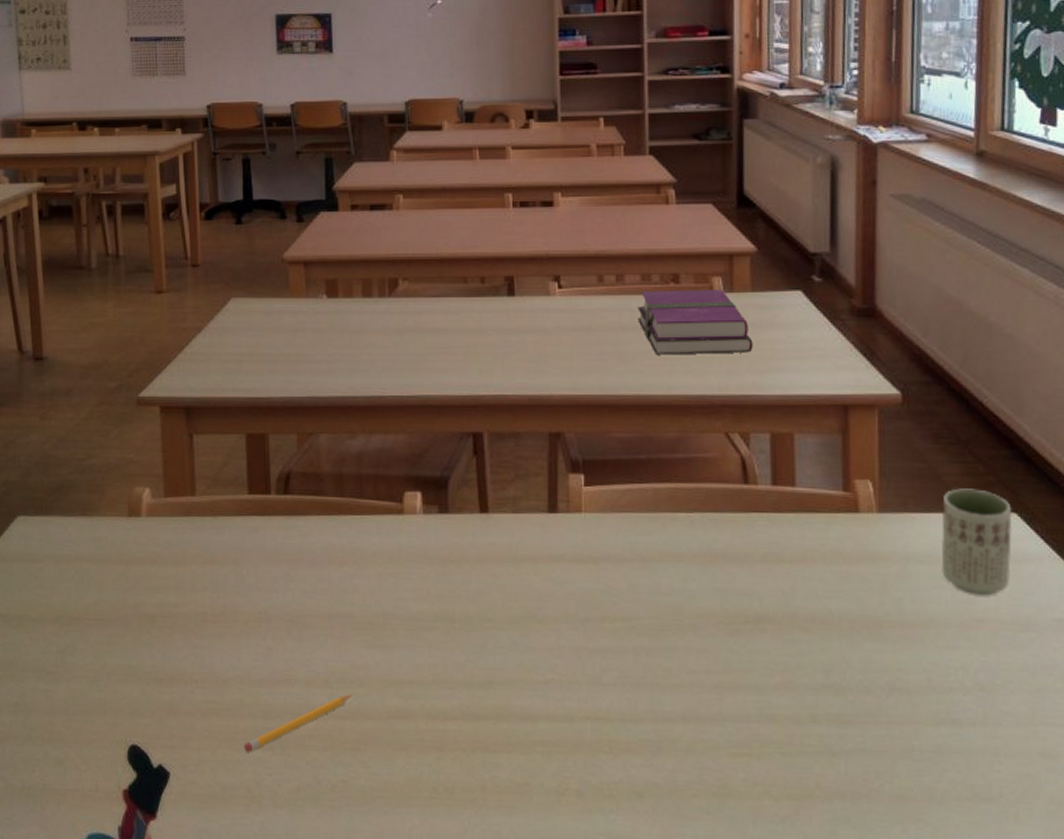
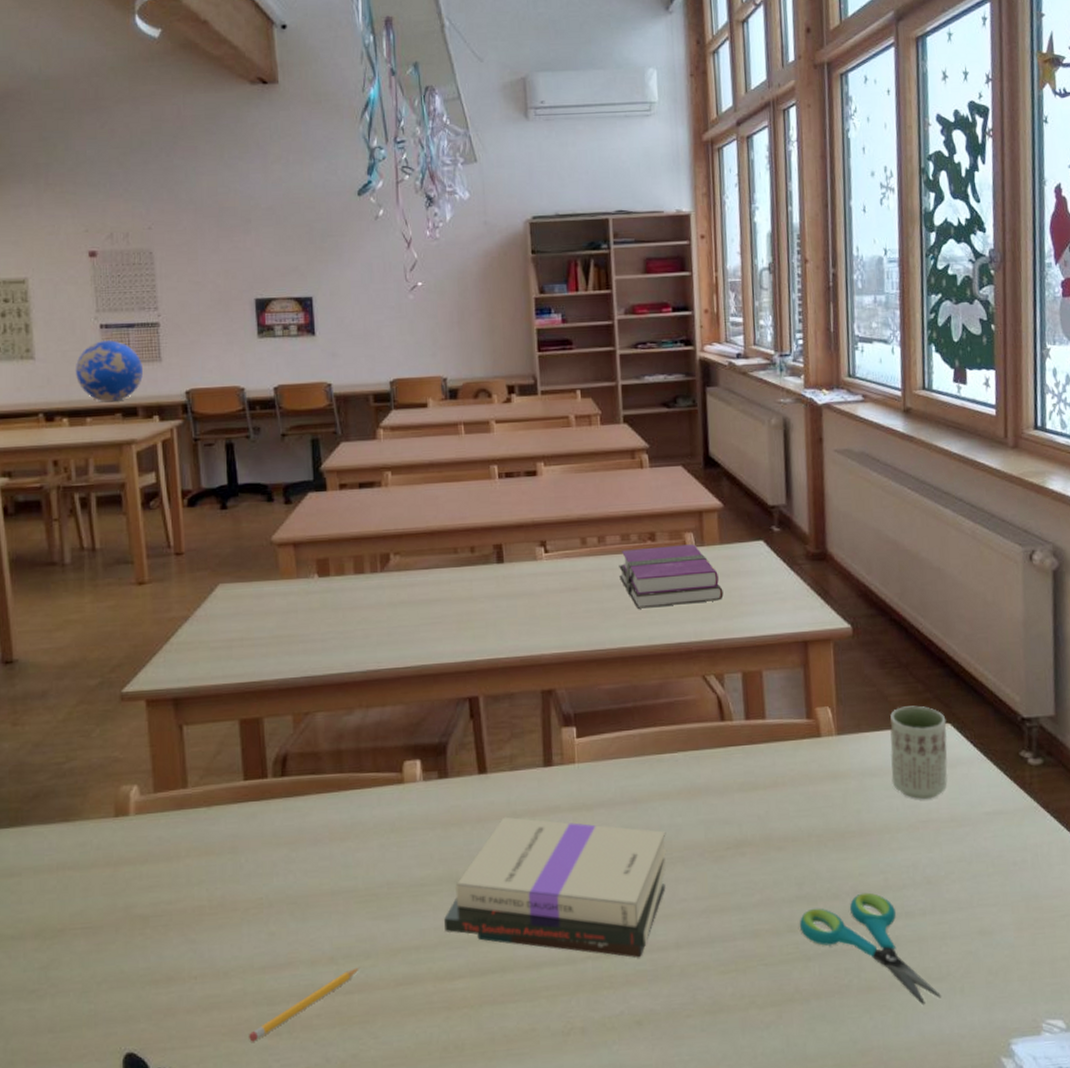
globe: none [106,53,168,114] -> present [75,340,143,402]
books: none [439,560,678,726] -> present [444,816,667,958]
scissors: none [825,690,990,826] -> present [800,892,941,1006]

